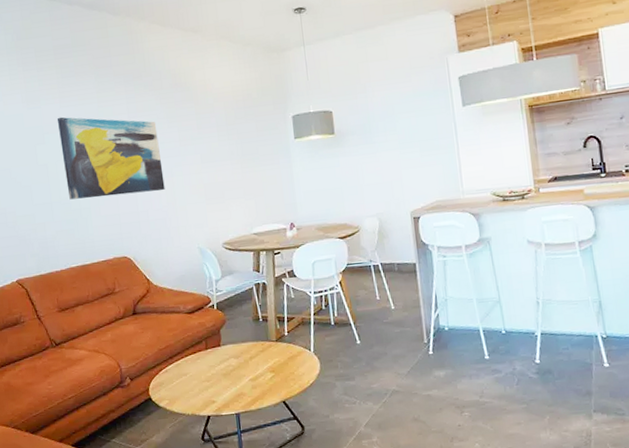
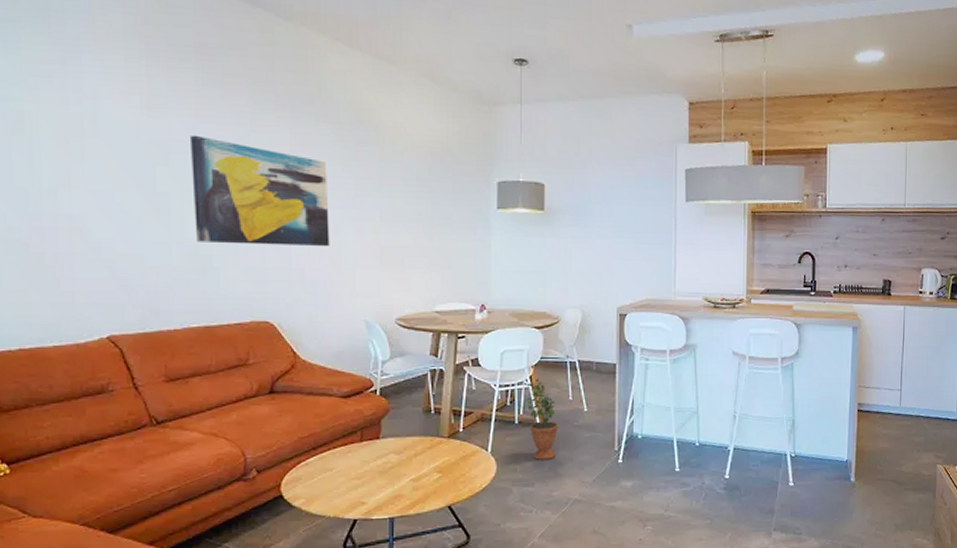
potted plant: none [337,283,372,356] -> present [526,378,558,460]

